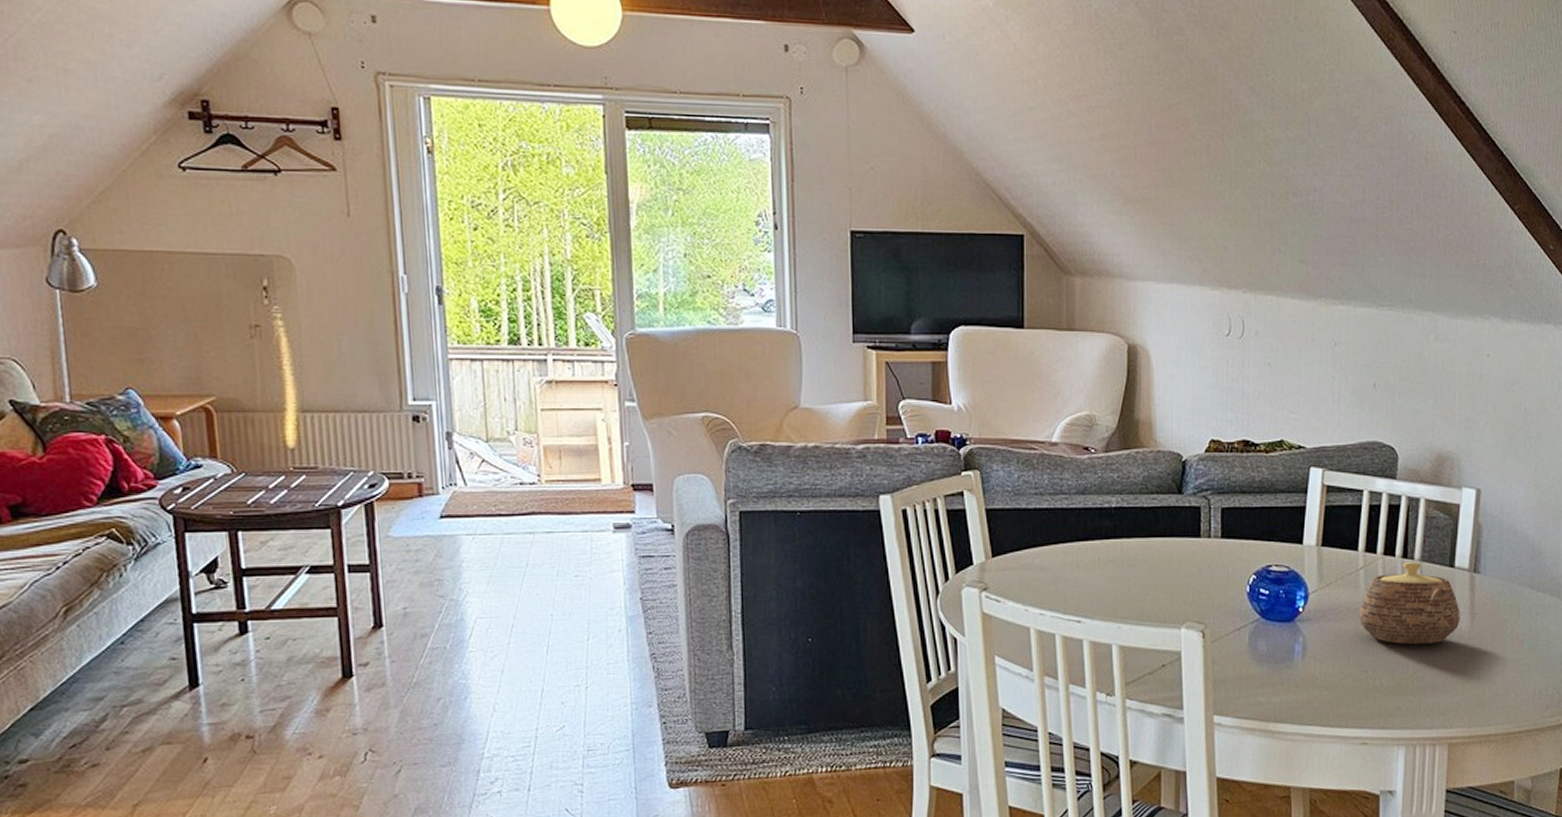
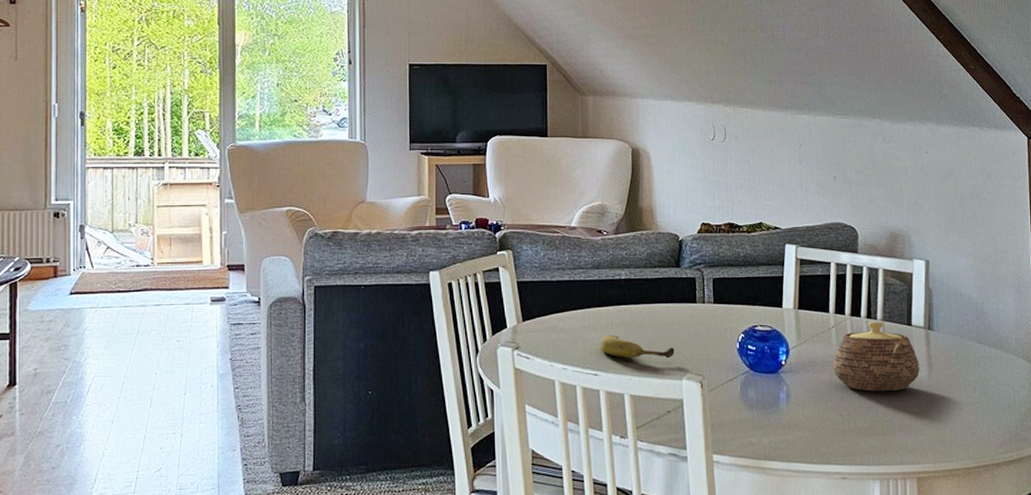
fruit: none [1084,574,1173,603] -> present [599,334,675,359]

